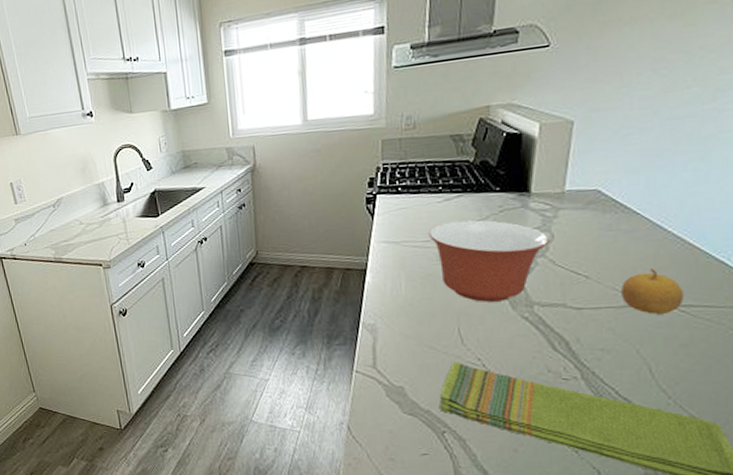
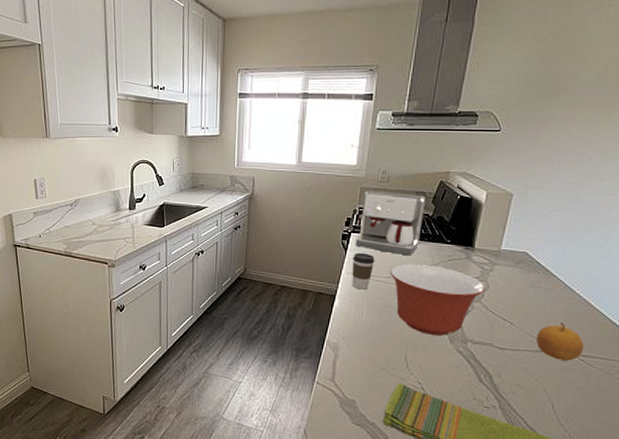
coffee maker: none [381,138,464,213] -> present [355,190,426,256]
coffee cup: none [382,216,409,259] -> present [352,252,375,290]

